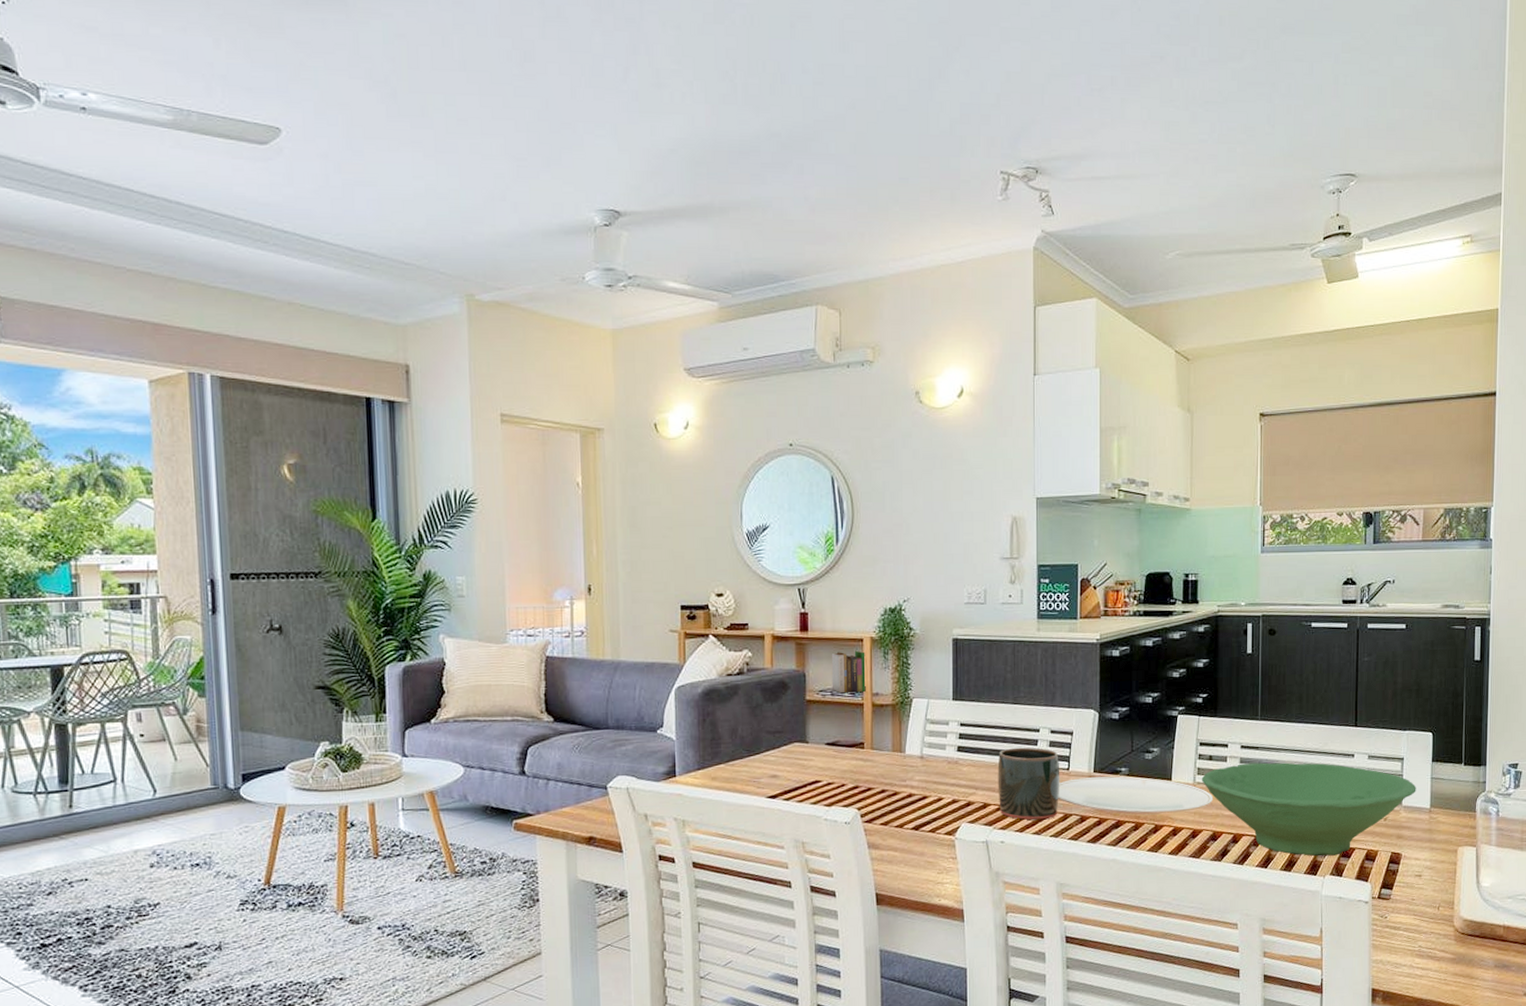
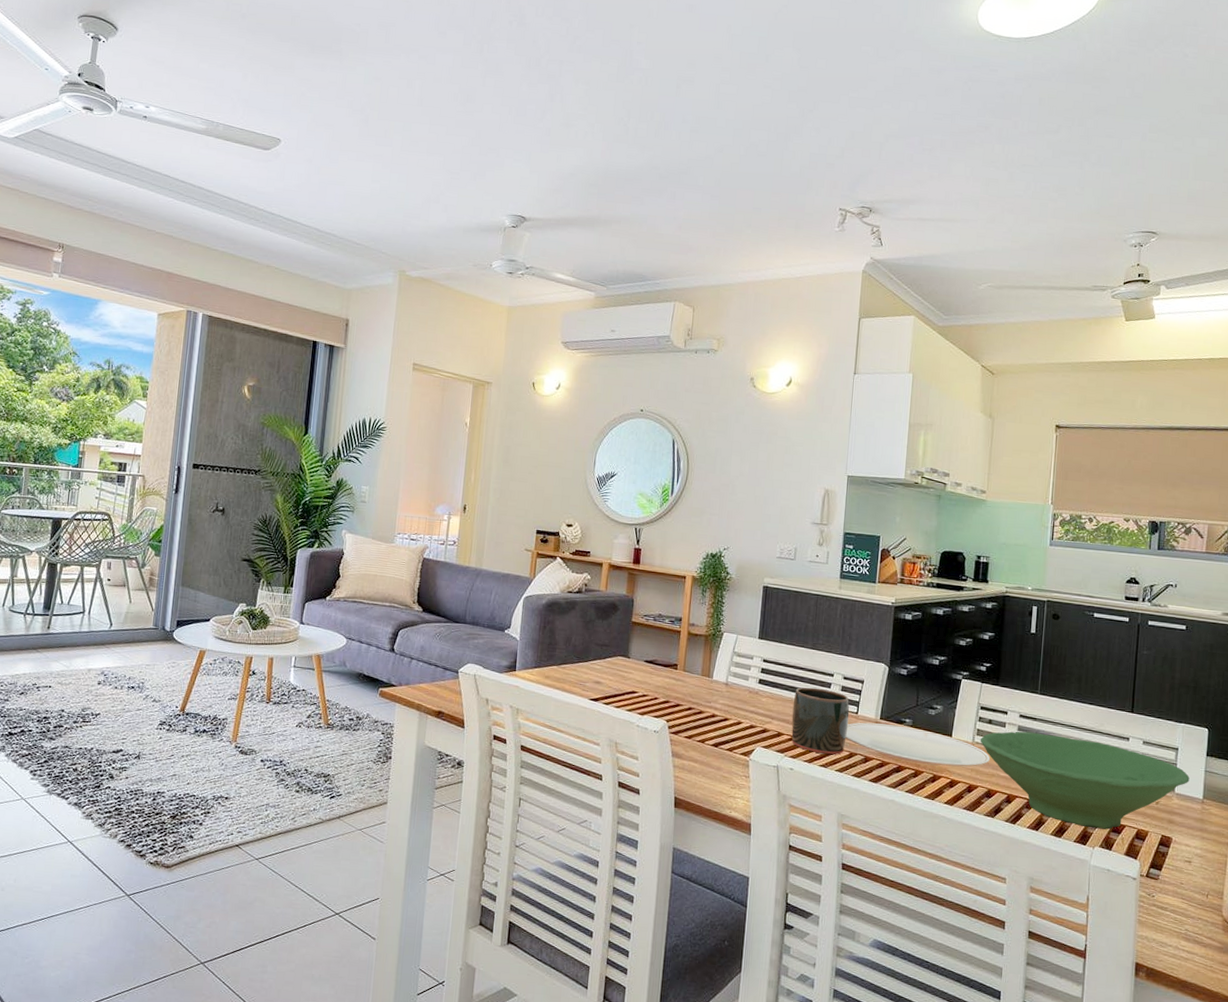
books: present [831,650,867,694] -> none [654,585,687,622]

